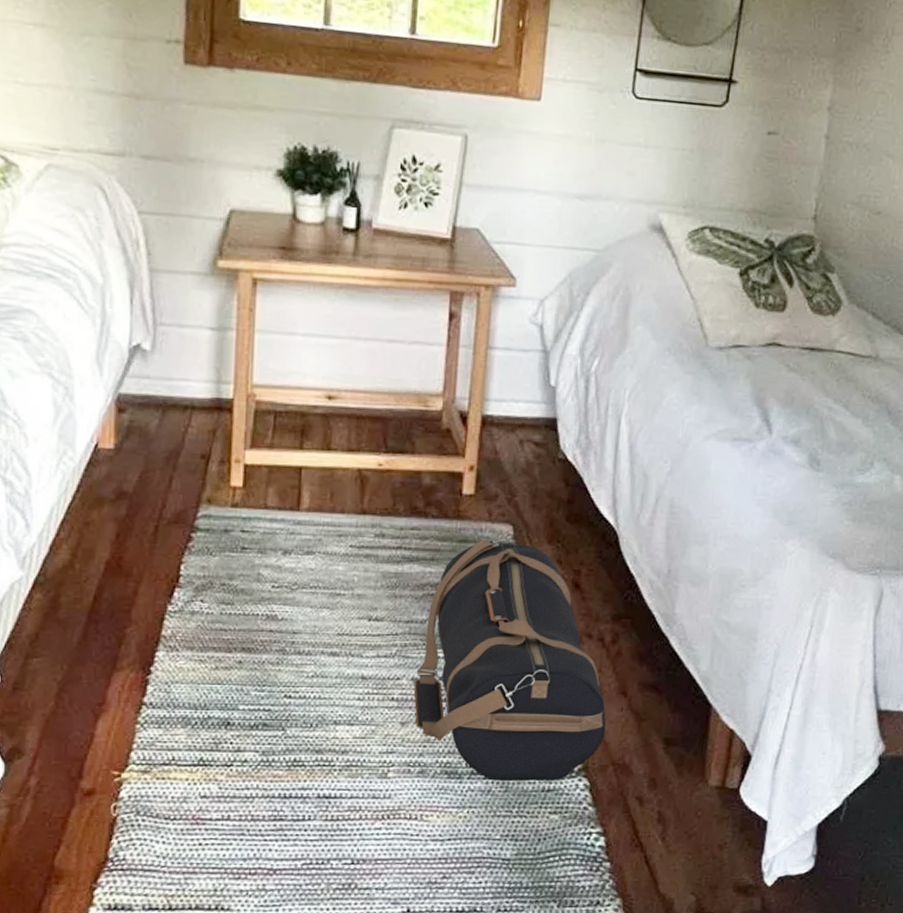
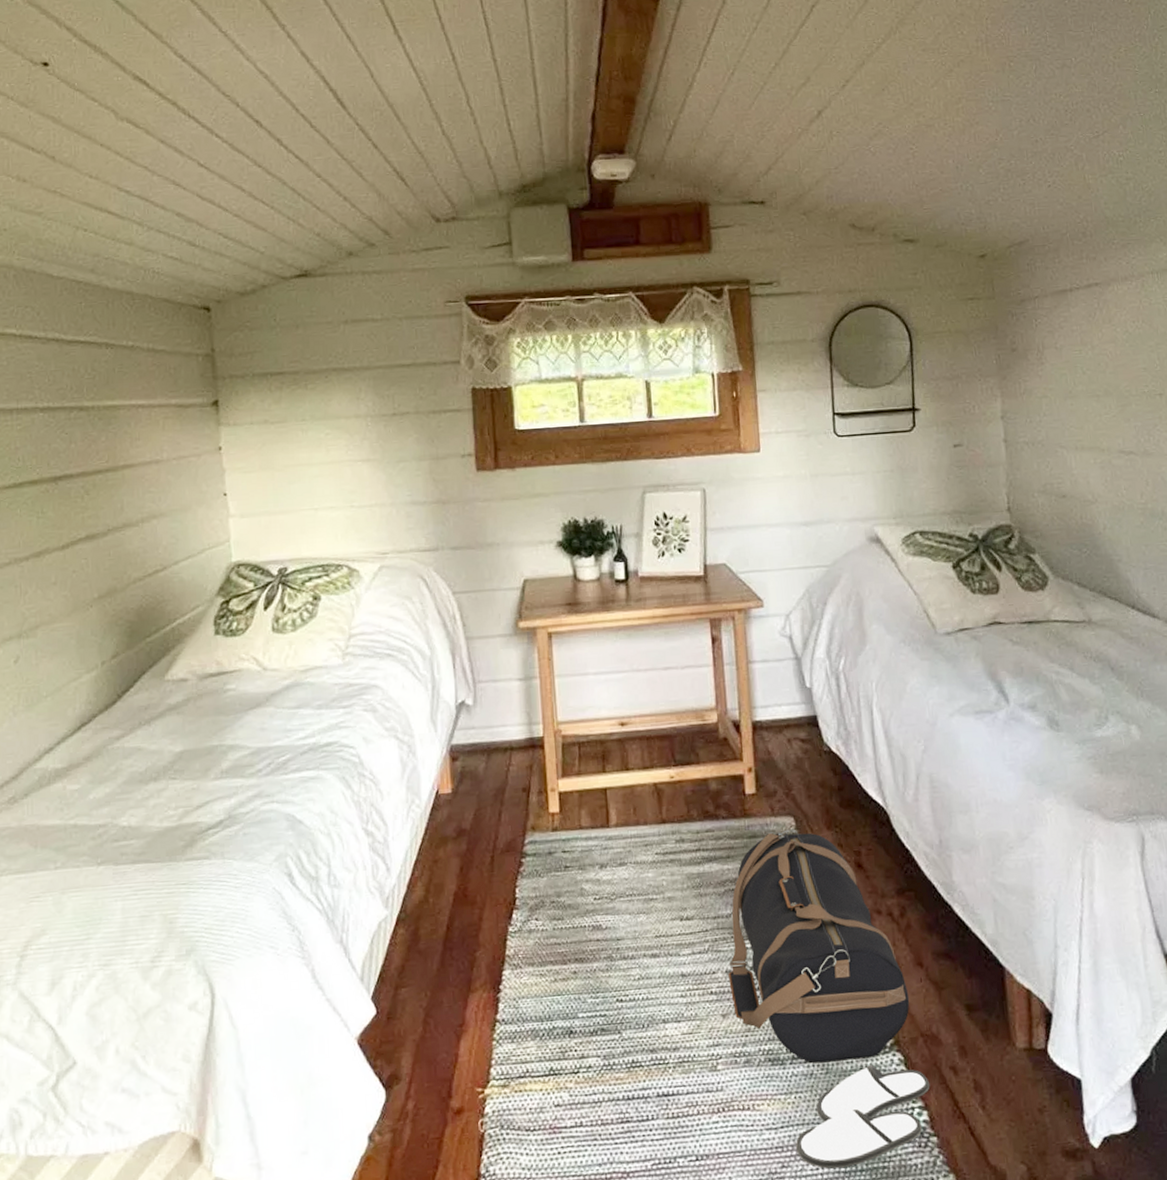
slippers: none [460,787,613,883] -> present [795,1064,930,1169]

